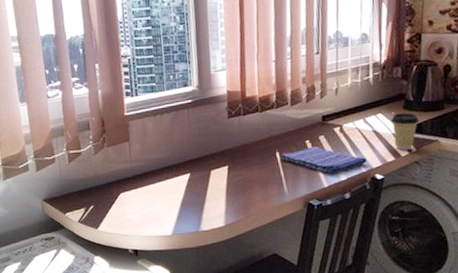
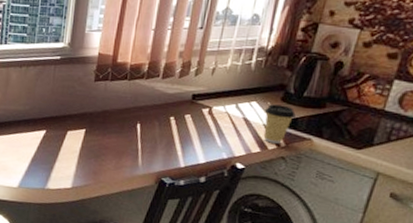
dish towel: present [282,146,367,174] -> none [142,124,230,155]

